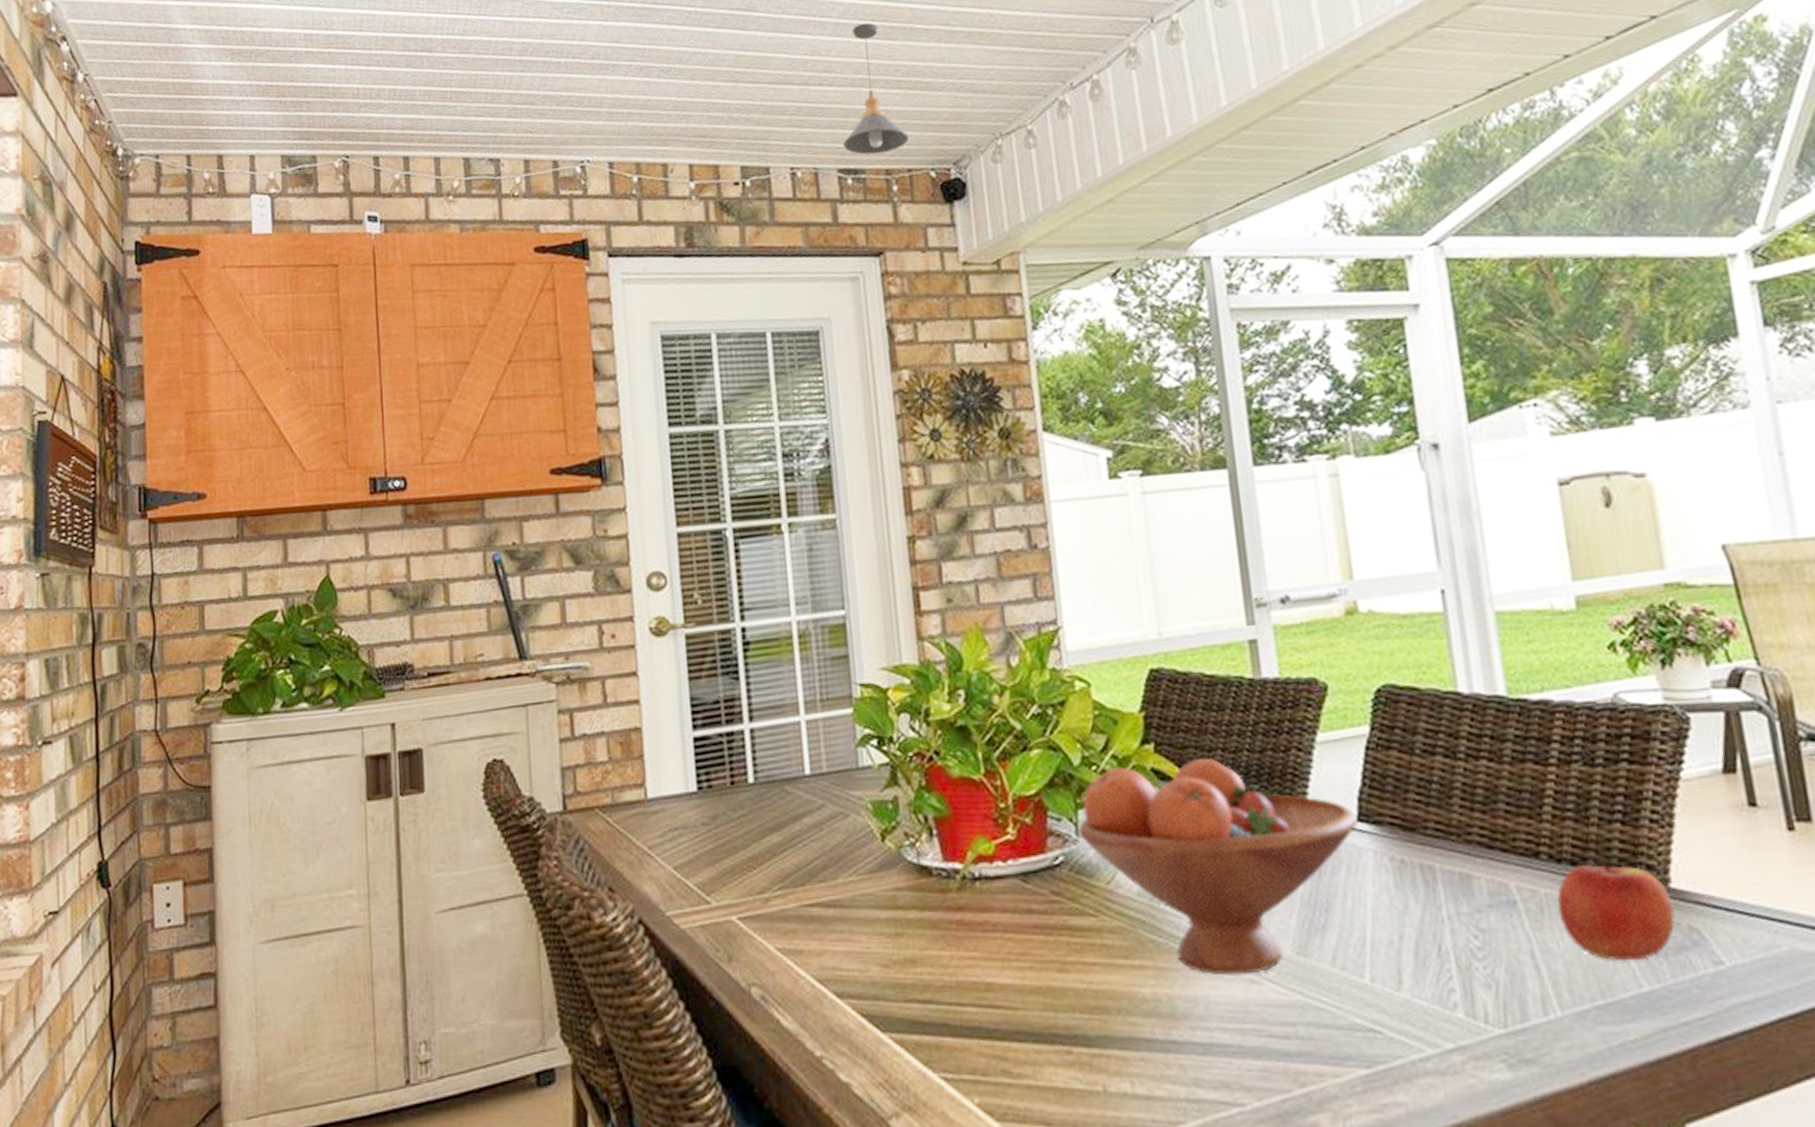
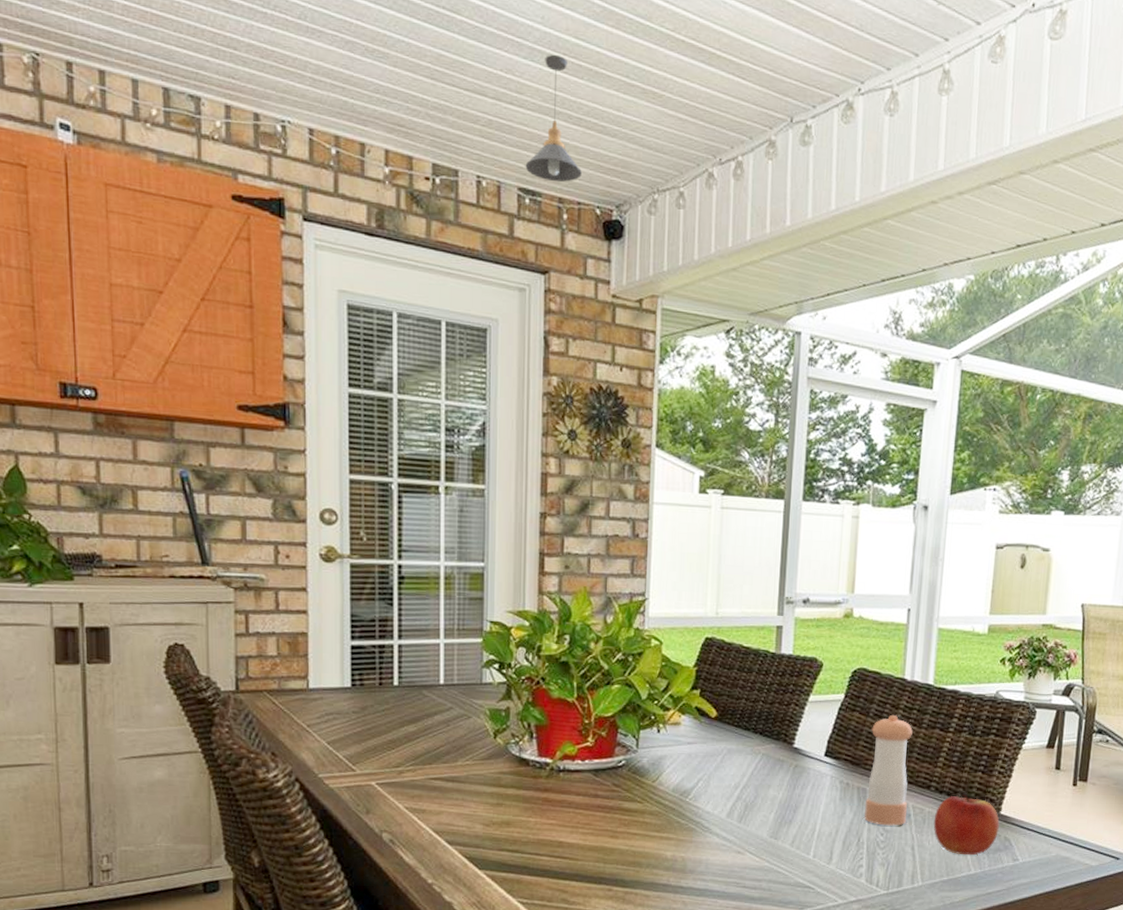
fruit bowl: present [1078,757,1358,976] -> none [639,703,825,848]
pepper shaker: none [1423,747,1511,922] -> present [864,714,913,826]

